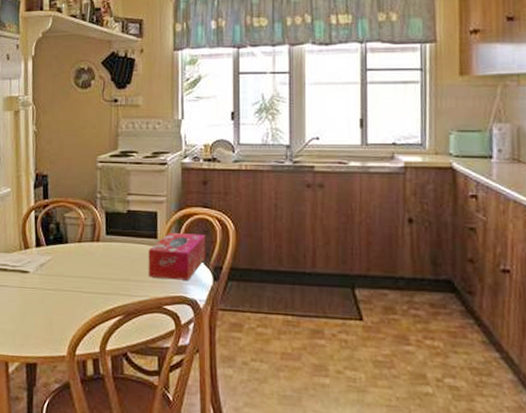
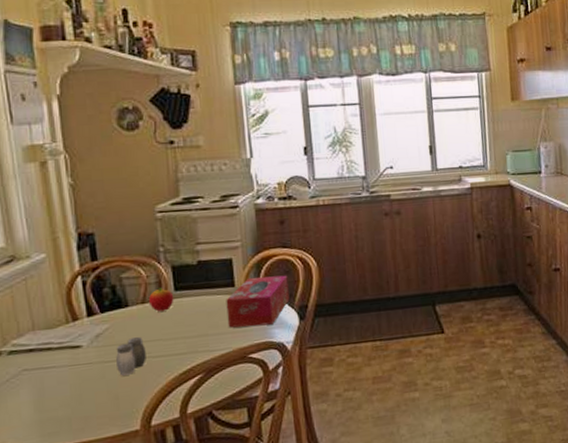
salt and pepper shaker: none [54,271,78,305] -> present [116,336,146,376]
apple: none [84,229,105,252] -> present [148,287,174,312]

